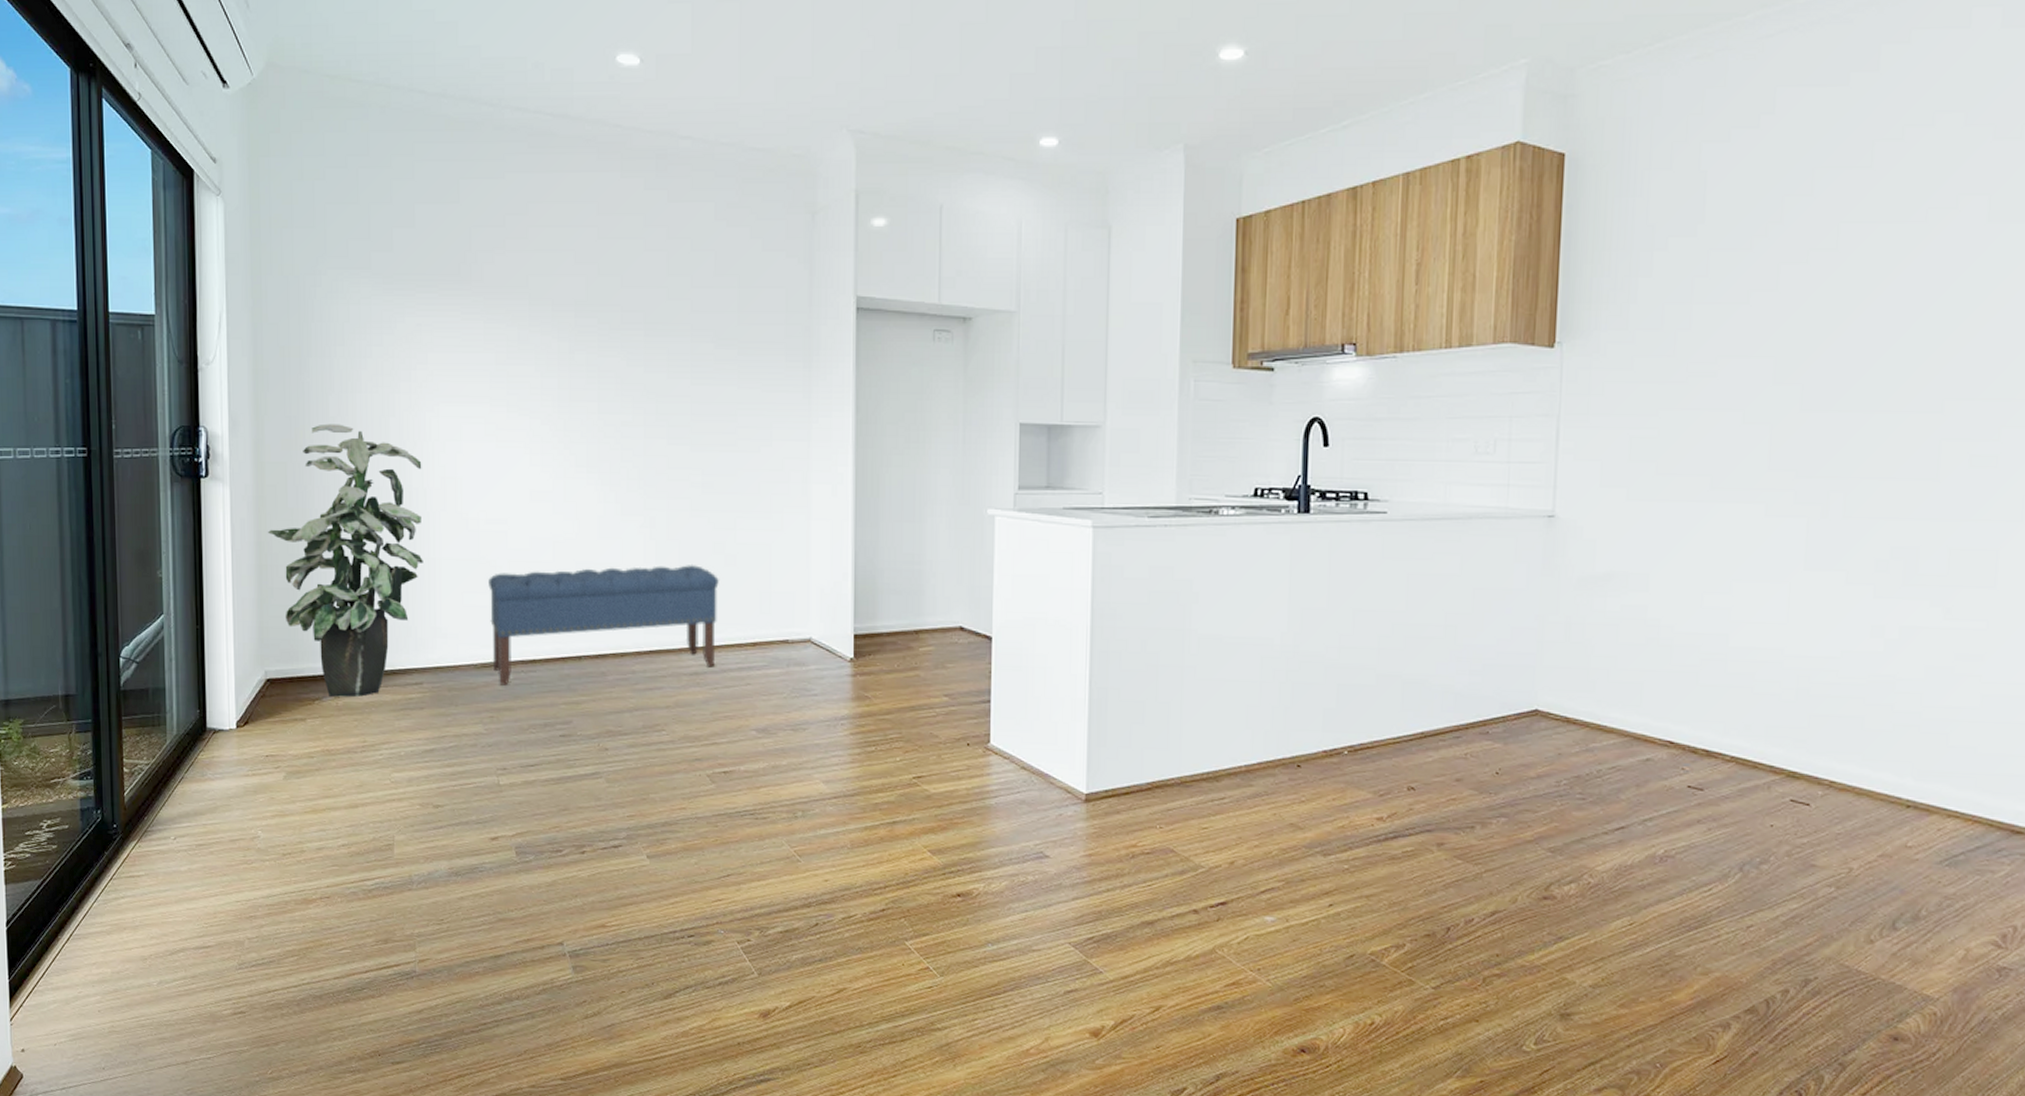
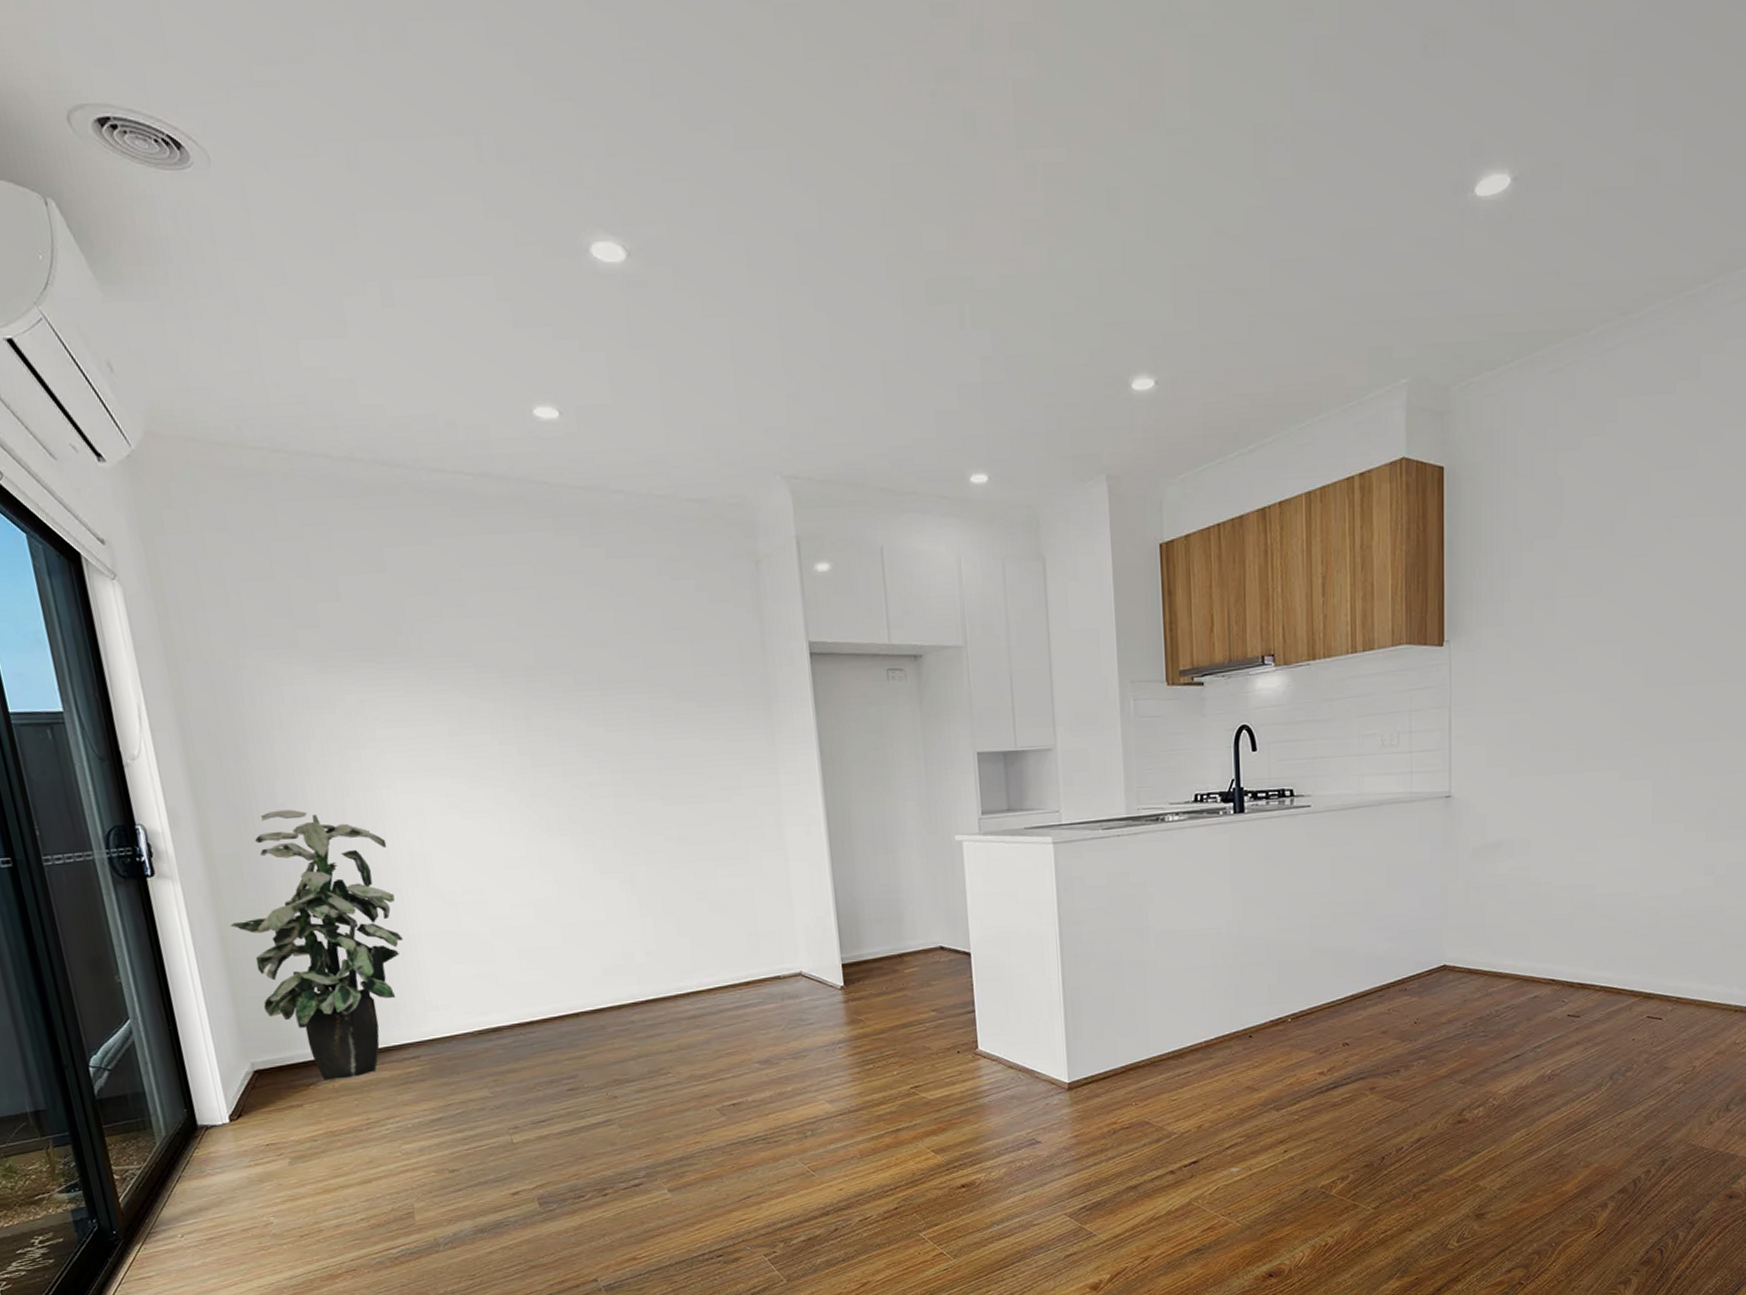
bench: present [488,564,719,686] -> none [473,914,712,1049]

